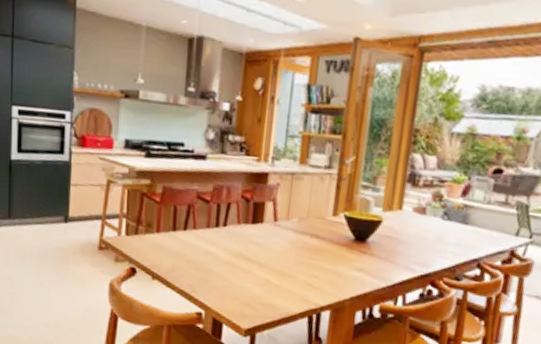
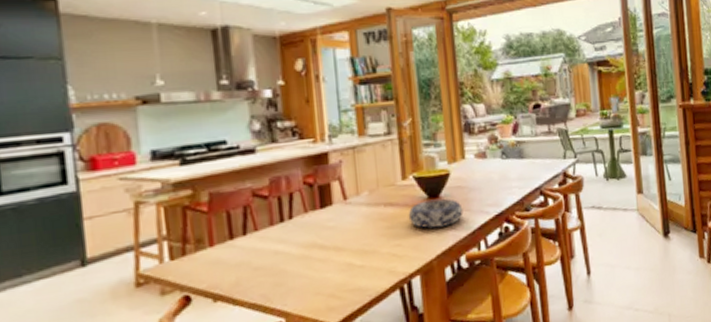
decorative bowl: none [331,241,388,272] -> present [408,198,463,229]

